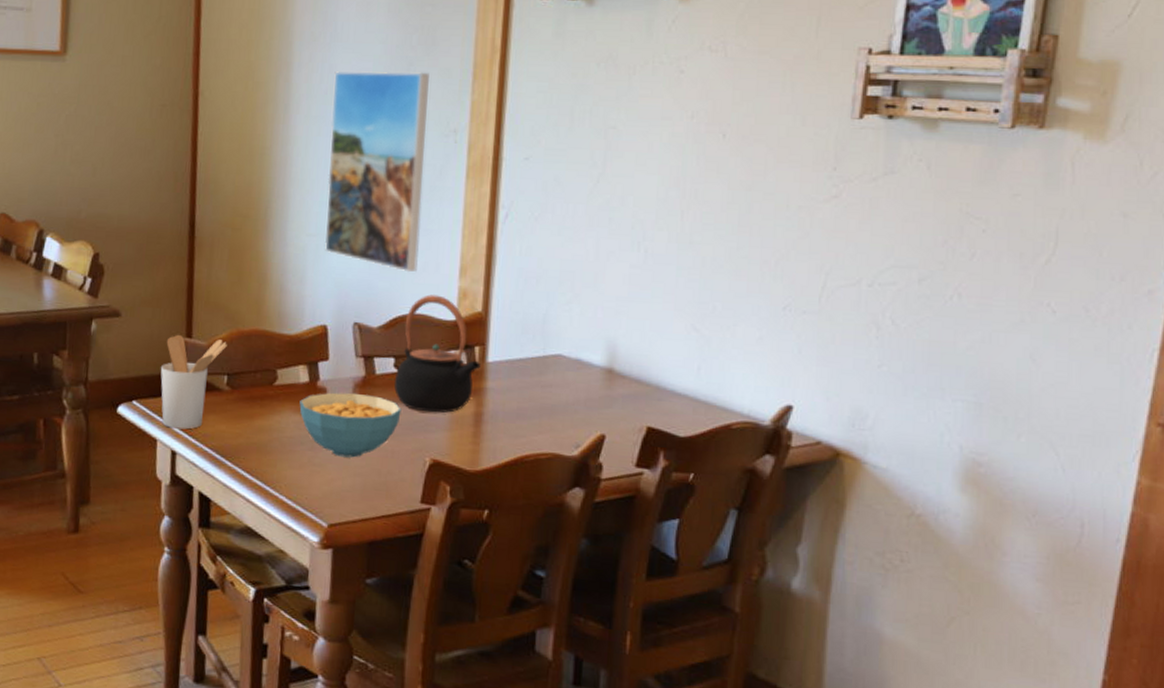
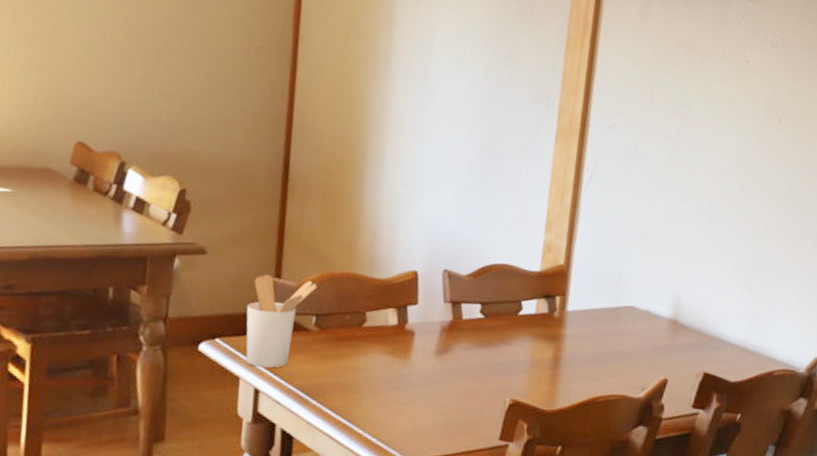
cereal bowl: present [299,392,401,458] -> none [387,335,485,398]
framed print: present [324,70,429,273] -> none [418,30,526,225]
teapot: present [394,294,481,413] -> none [479,246,561,357]

